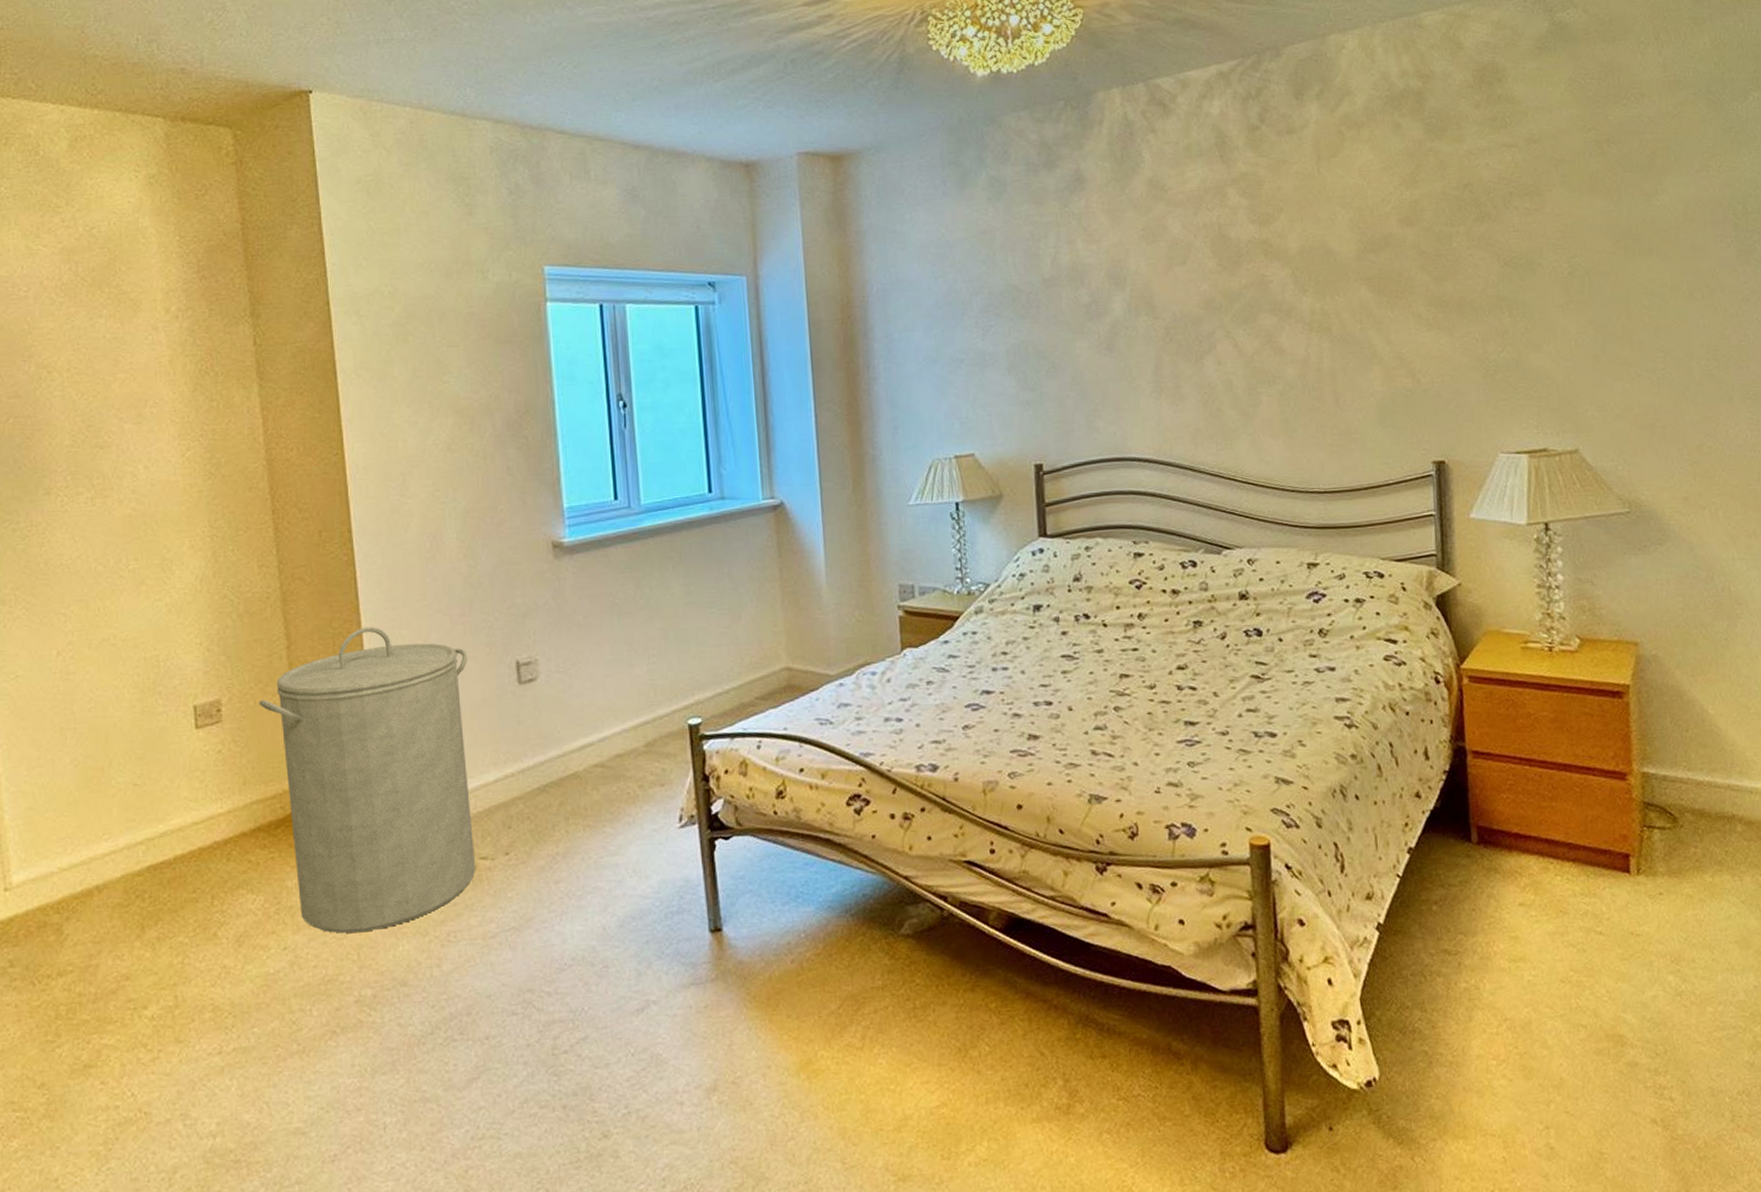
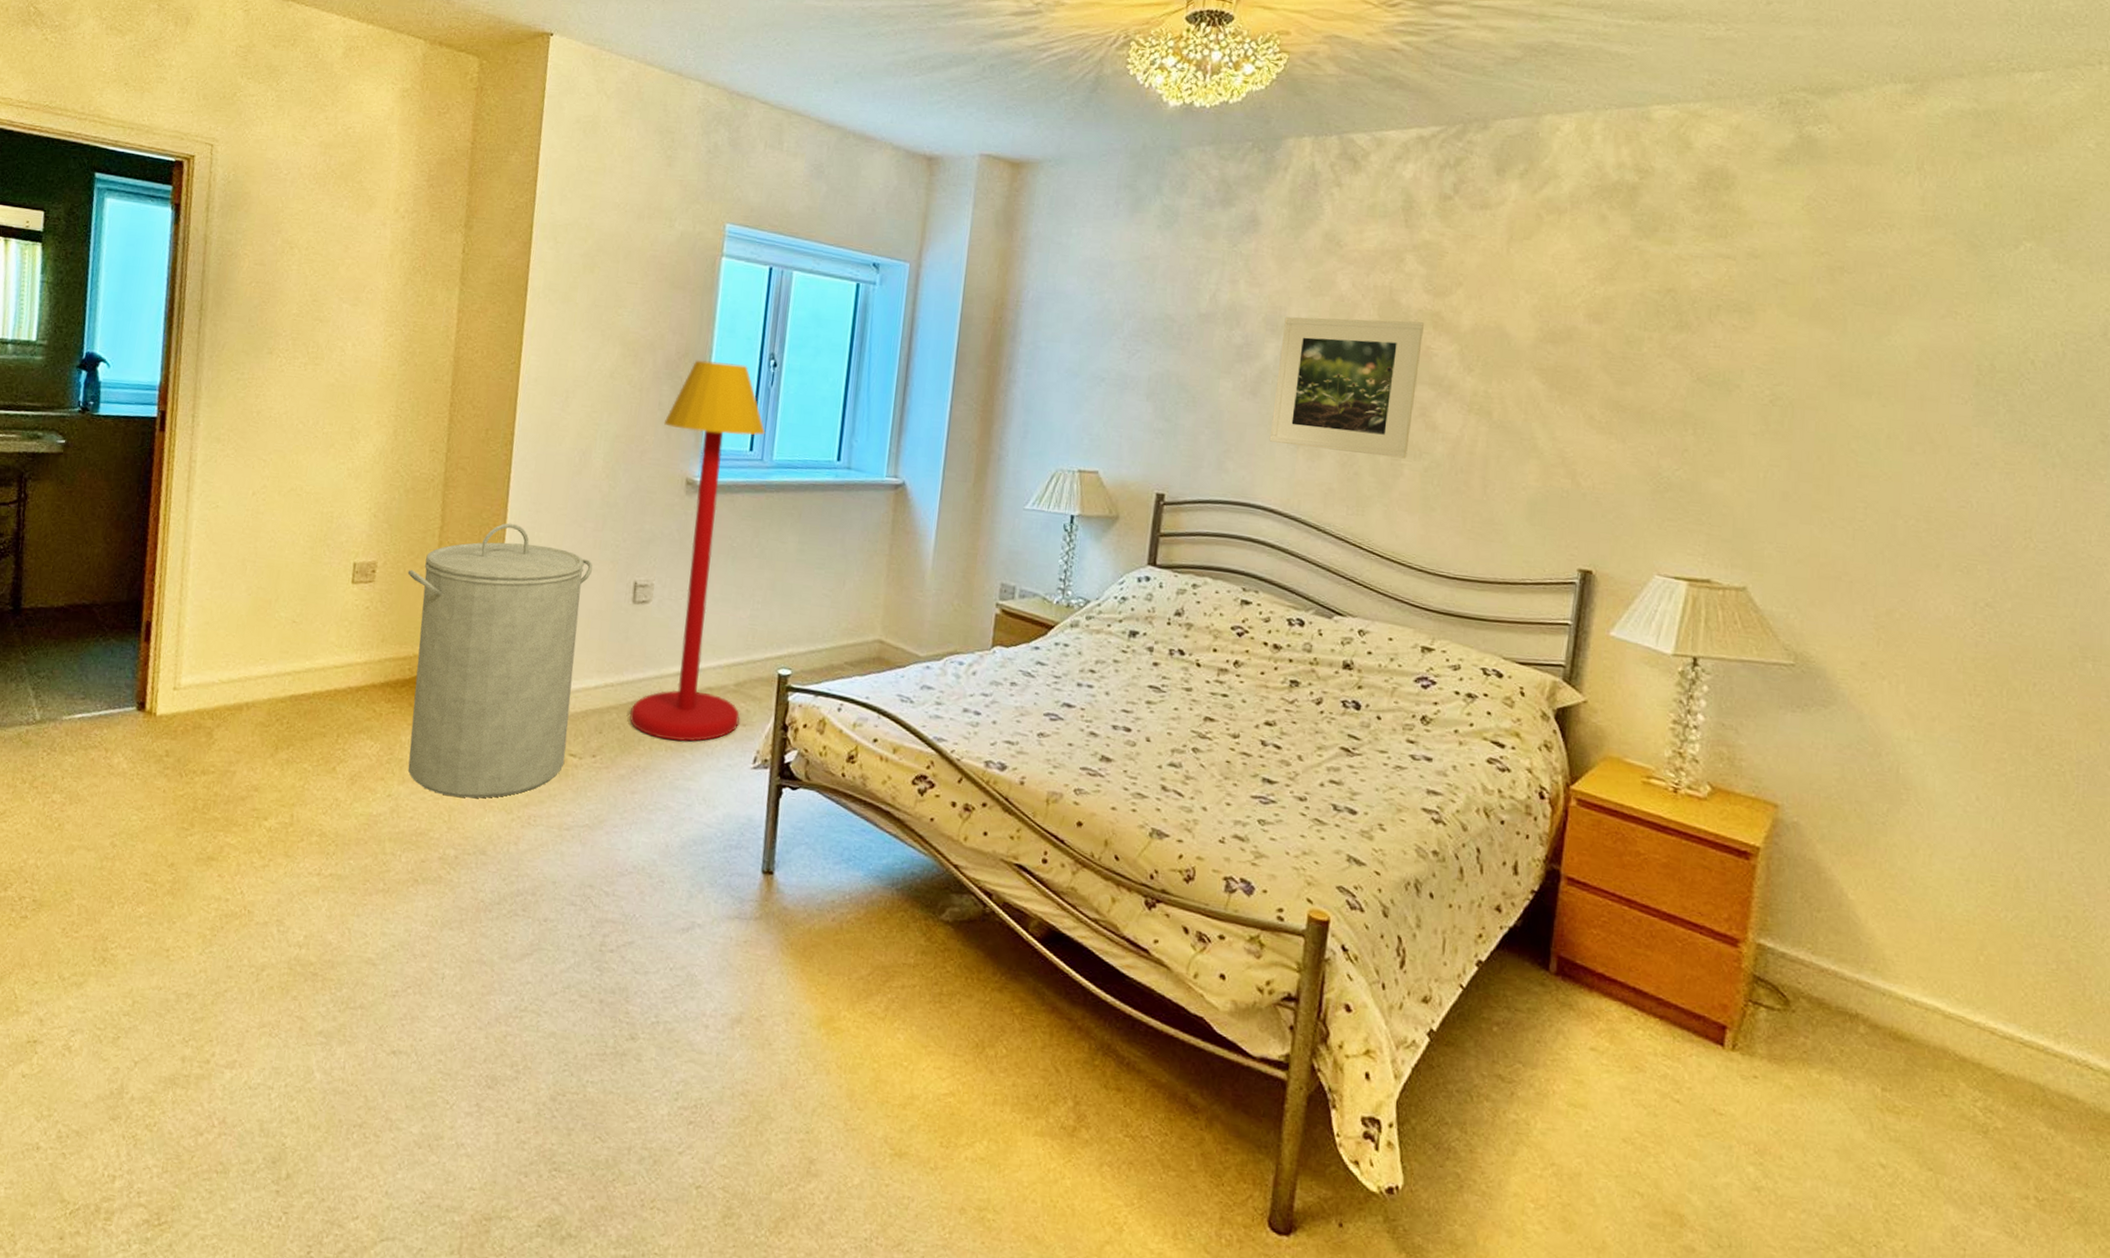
floor lamp: none [516,411,658,820] -> present [630,360,766,742]
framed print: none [1126,252,1262,393] -> present [1269,316,1425,459]

